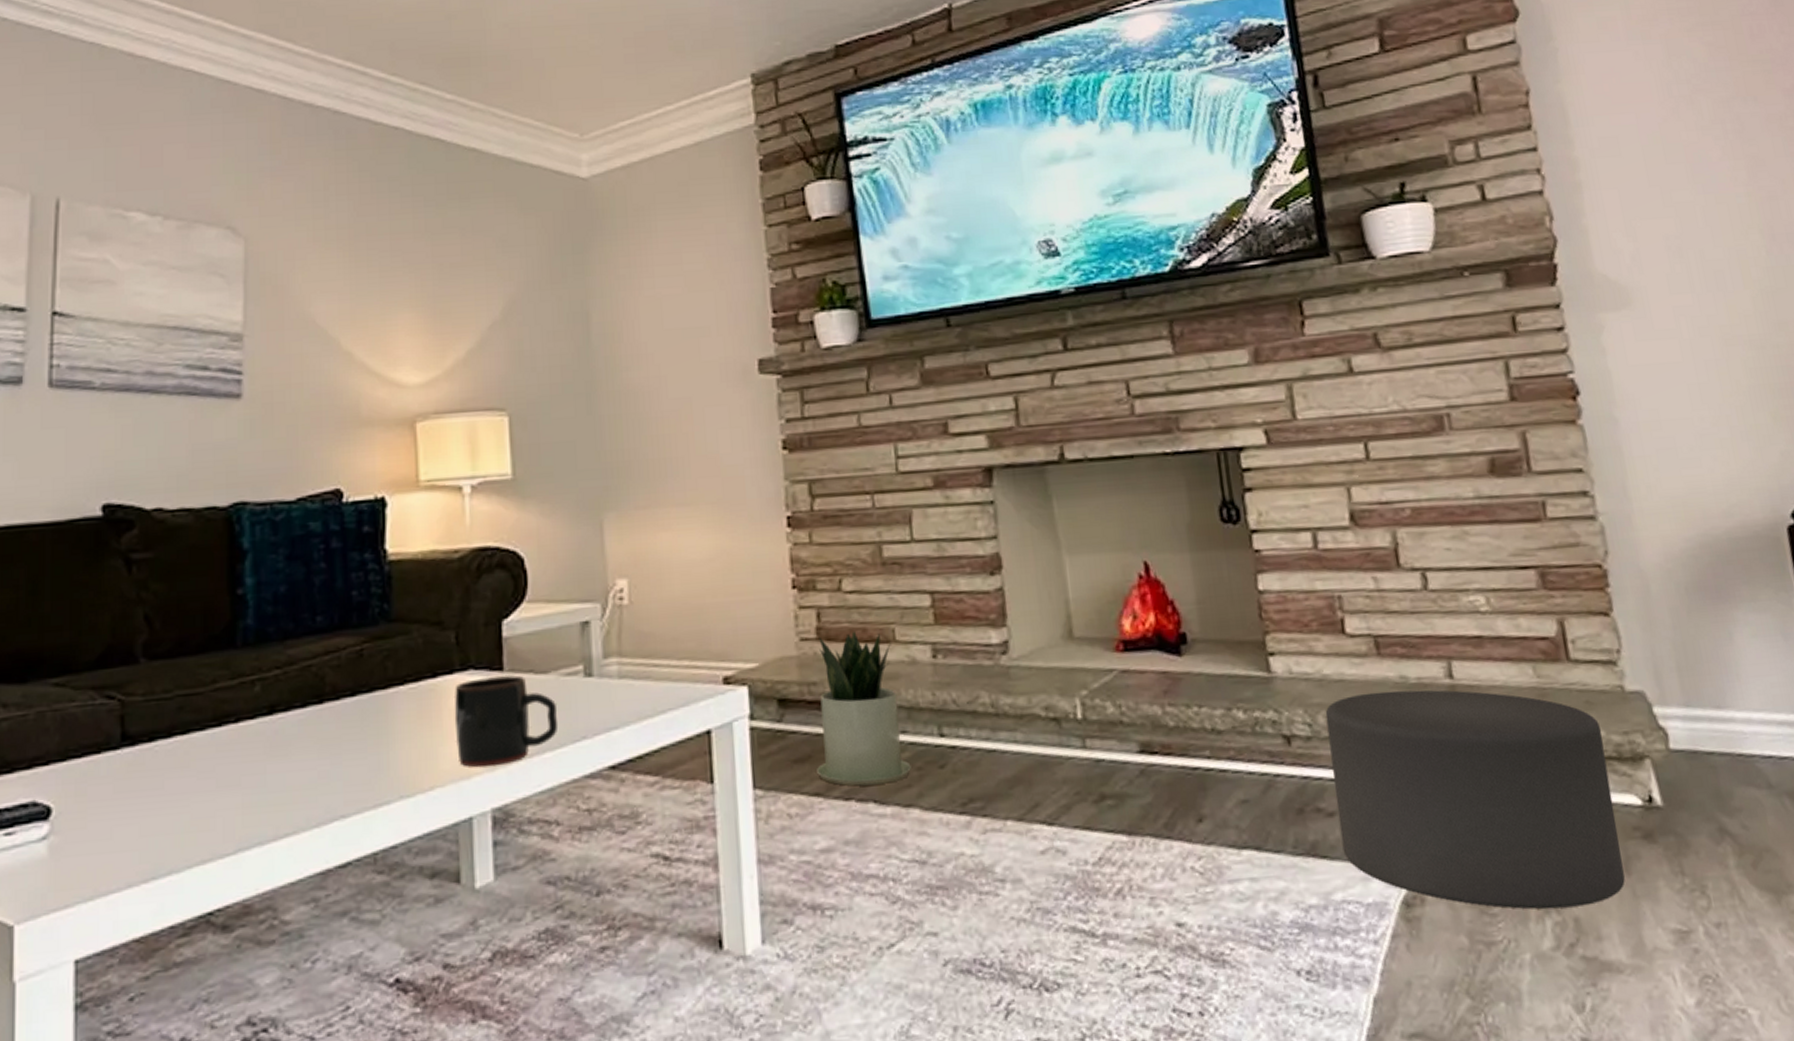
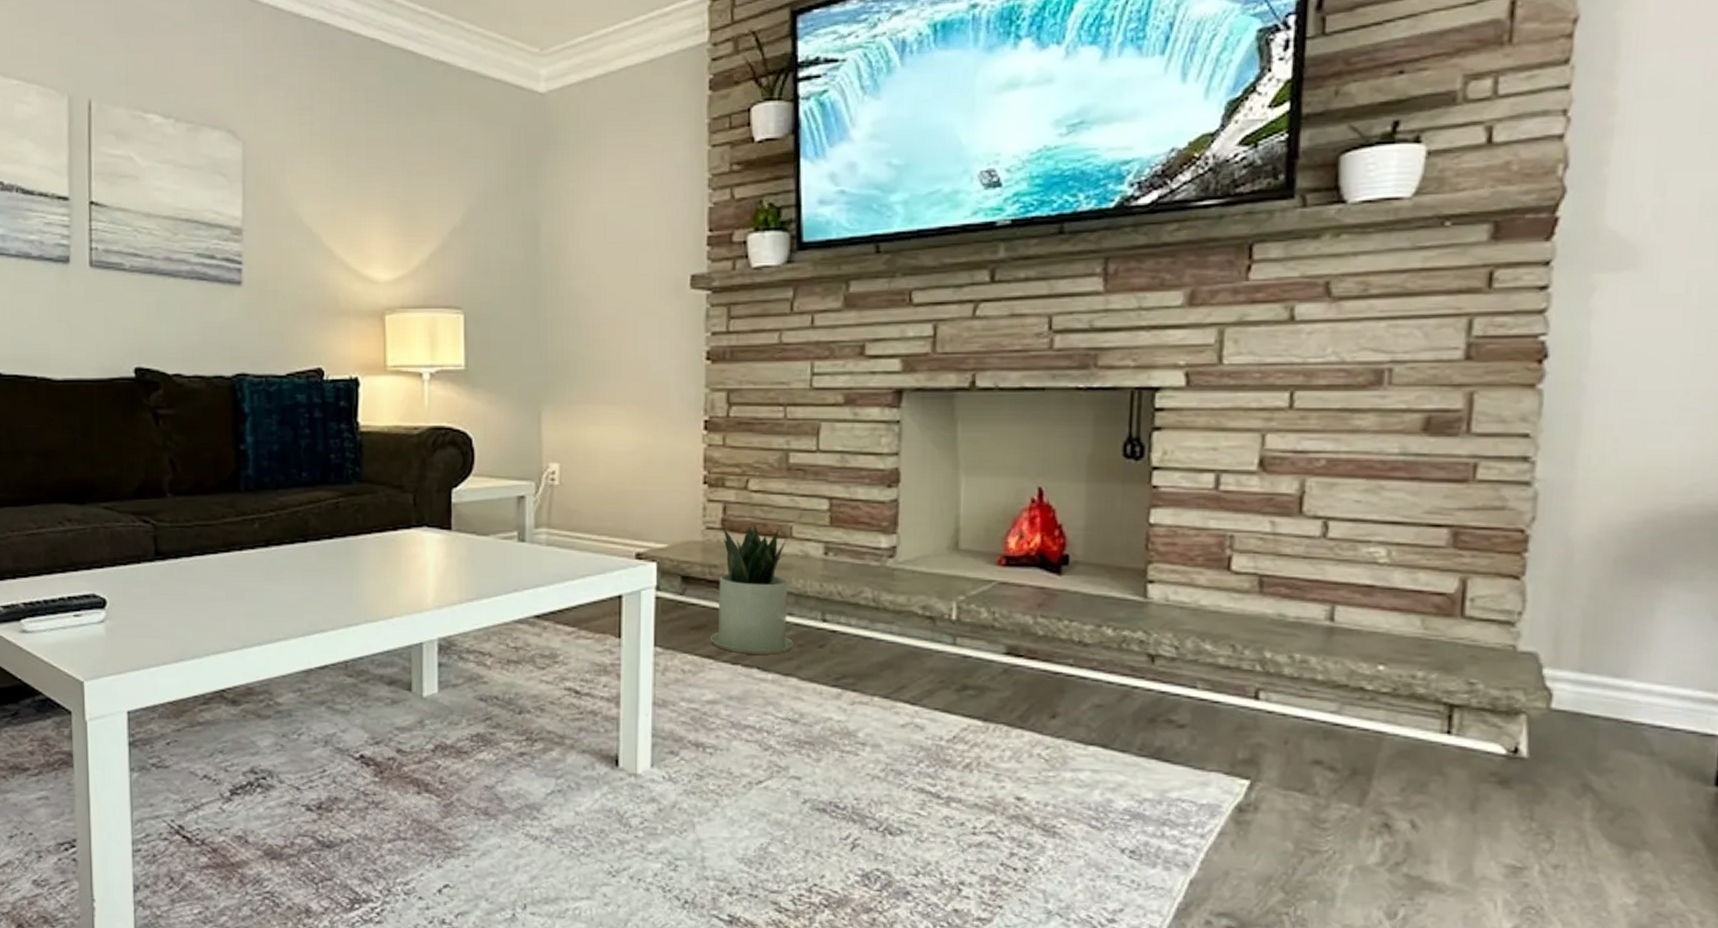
mug: present [453,675,559,767] -> none [410,533,495,605]
pouf: present [1325,690,1625,910] -> none [1187,625,1480,833]

